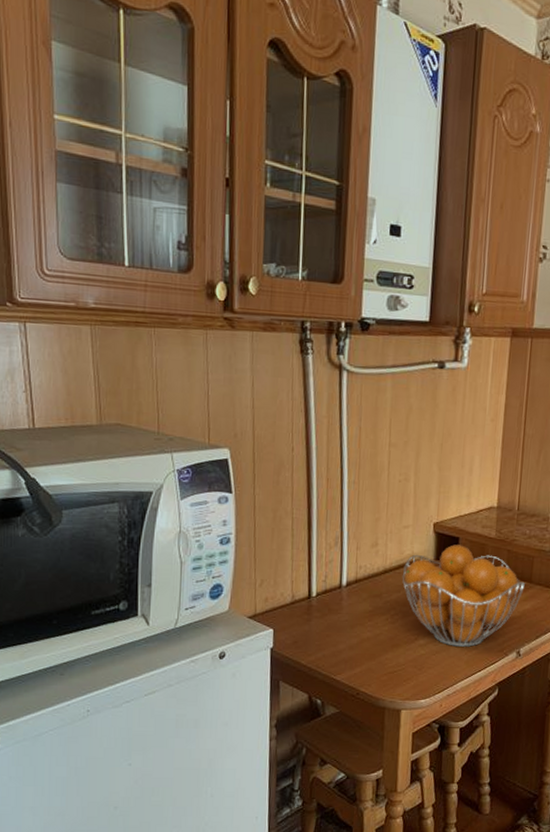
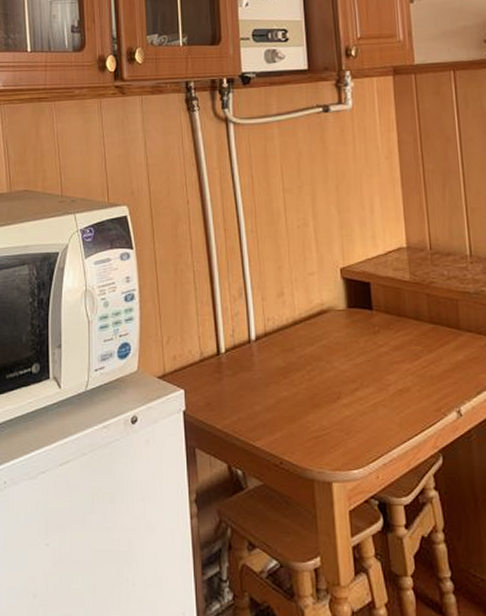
fruit basket: present [402,544,525,647] -> none [313,290,453,406]

